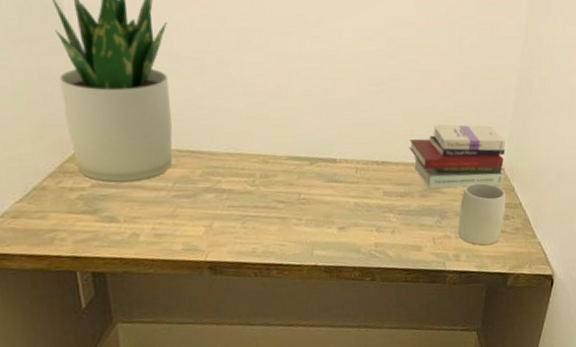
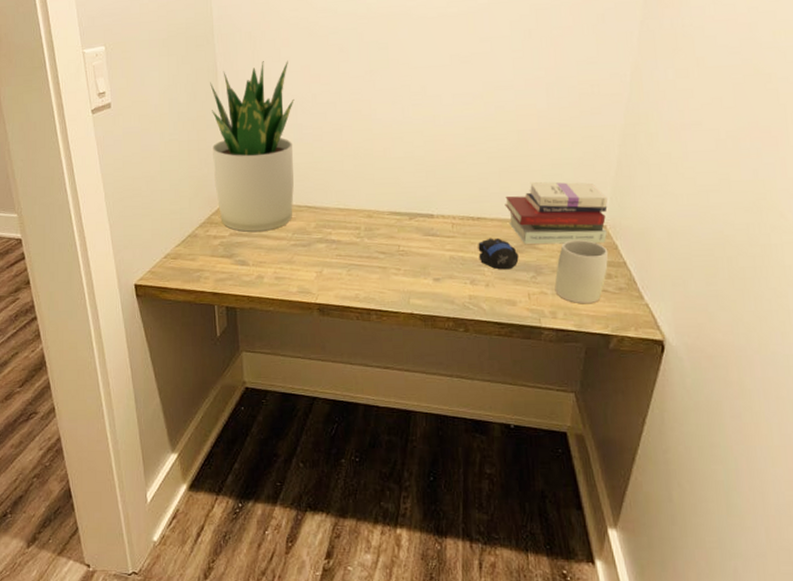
computer mouse: none [383,182,424,215] -> present [478,238,519,270]

